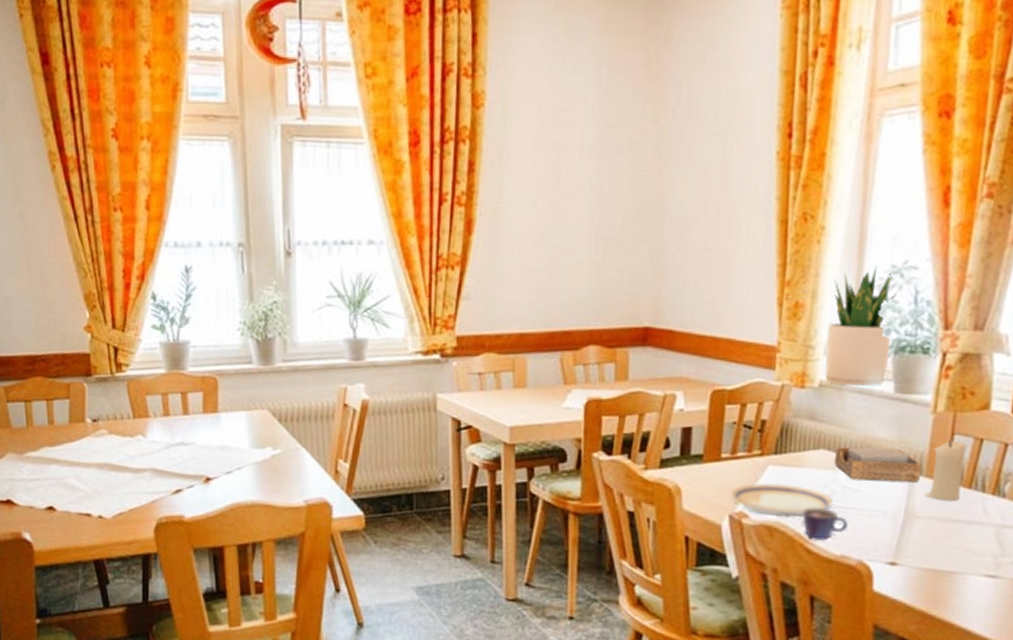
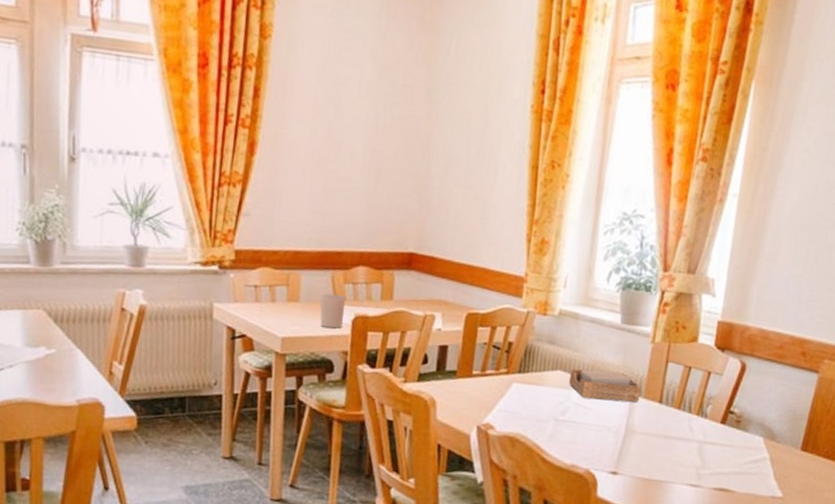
candle holder: none [548,377,576,414] -> present [320,294,345,329]
plate: present [731,482,832,518] -> none [479,398,566,430]
cup: present [801,507,848,542] -> none [539,421,578,453]
planter: present [825,265,897,387] -> none [564,211,626,317]
candle: present [924,440,967,502] -> none [642,366,678,421]

